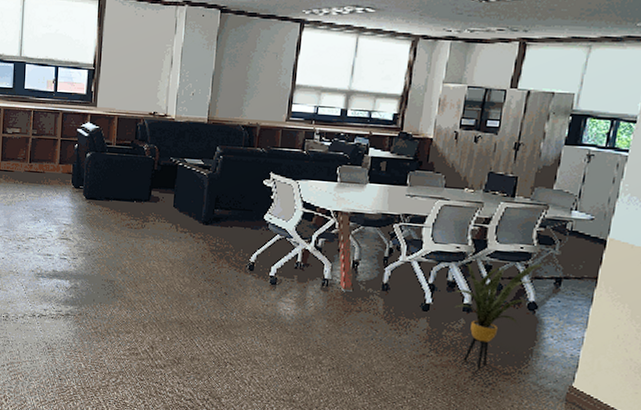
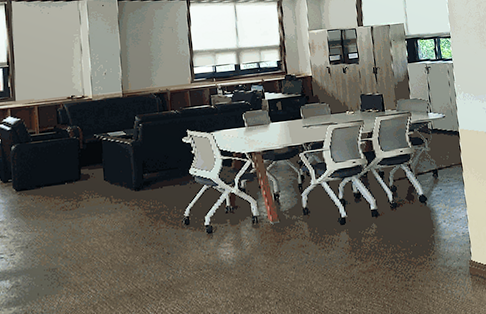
house plant: present [453,263,543,368] -> none [361,160,420,265]

